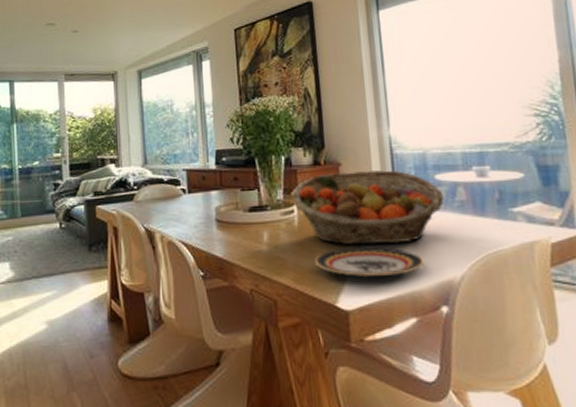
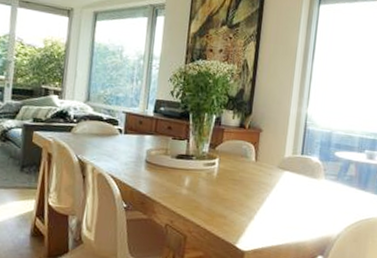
fruit basket: present [292,170,444,246] -> none [216,136,338,203]
plate: present [314,246,425,277] -> none [224,200,313,228]

